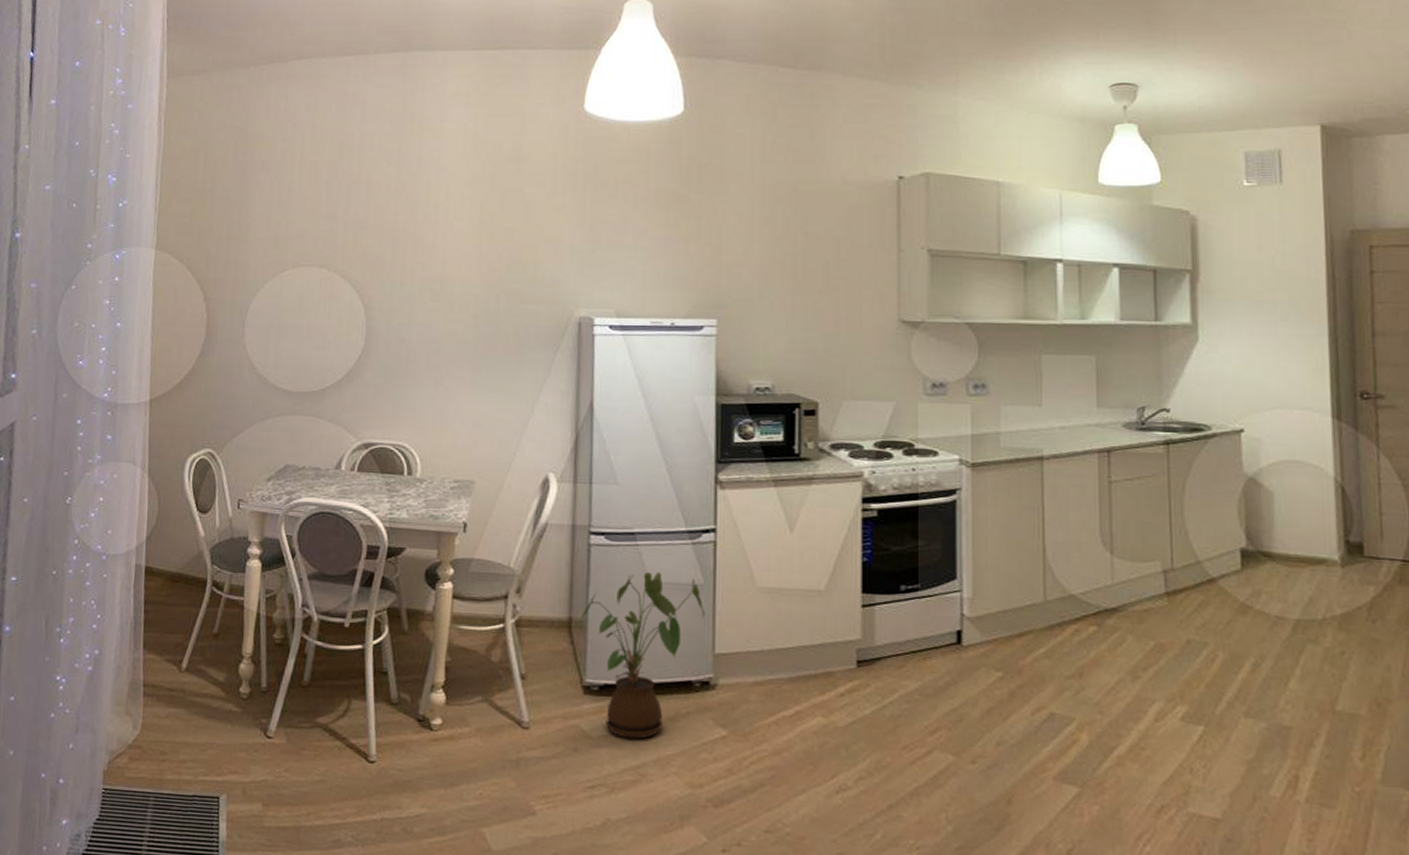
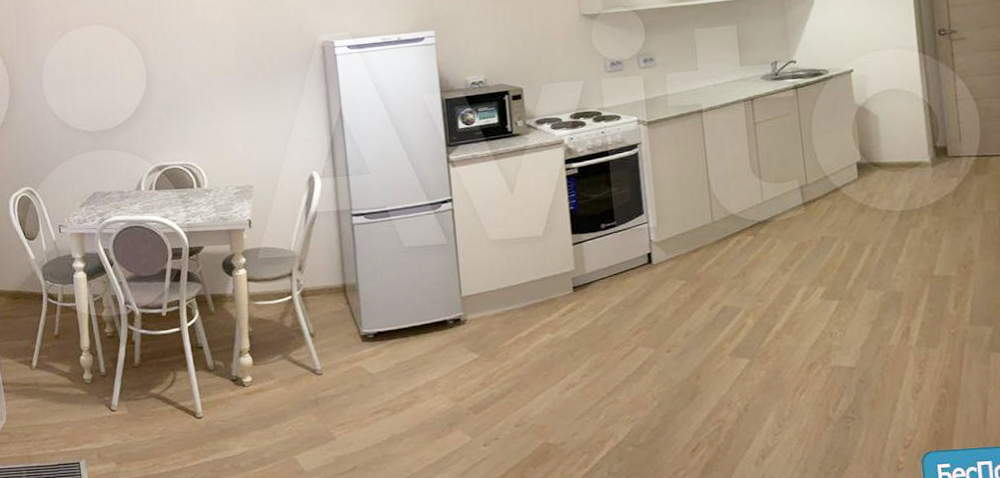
house plant: present [582,571,706,739] -> none [353,238,451,371]

